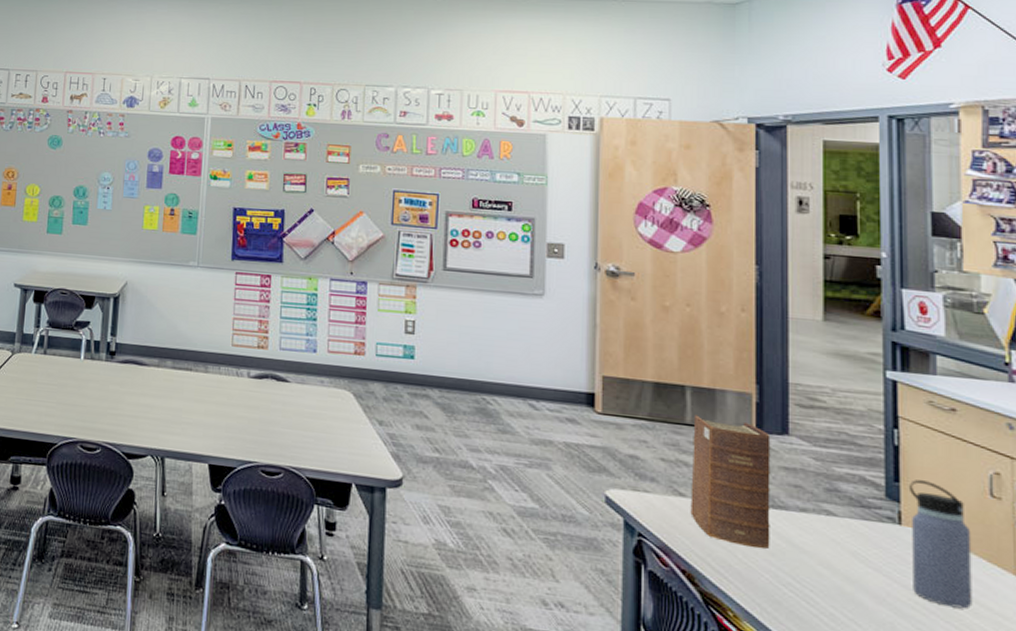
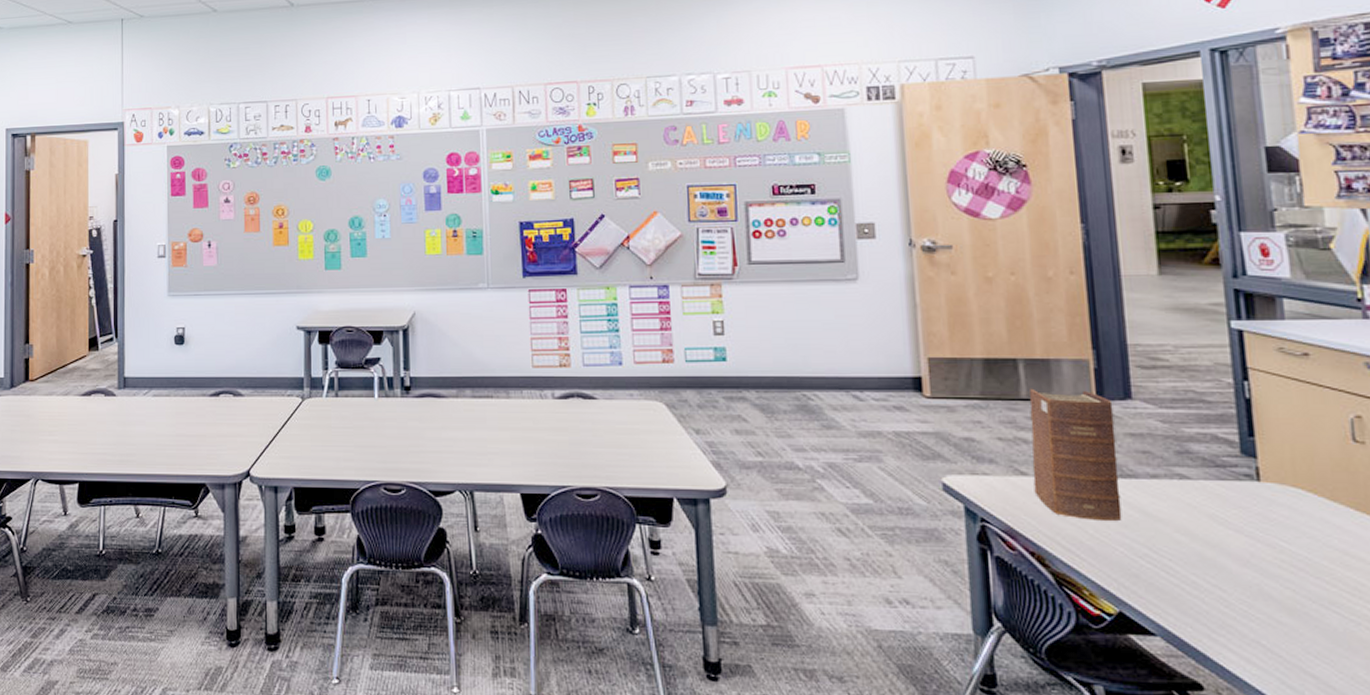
water bottle: present [908,479,973,609] -> none [1264,432,1343,562]

